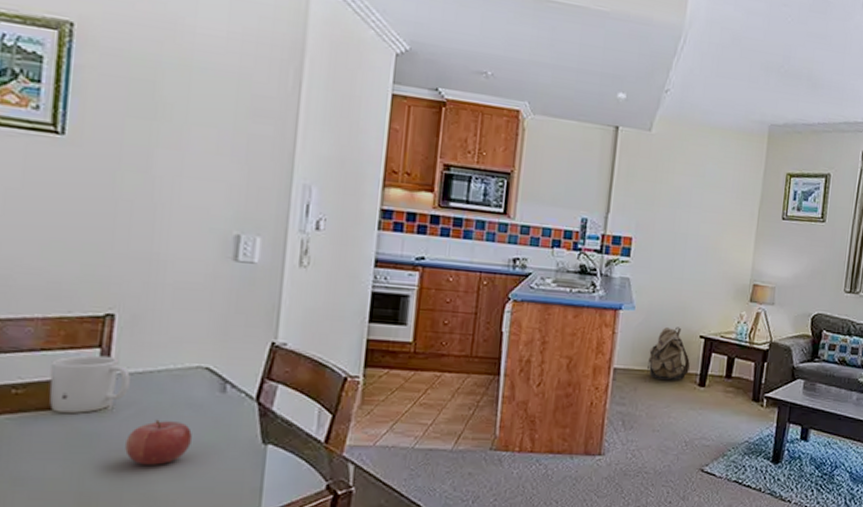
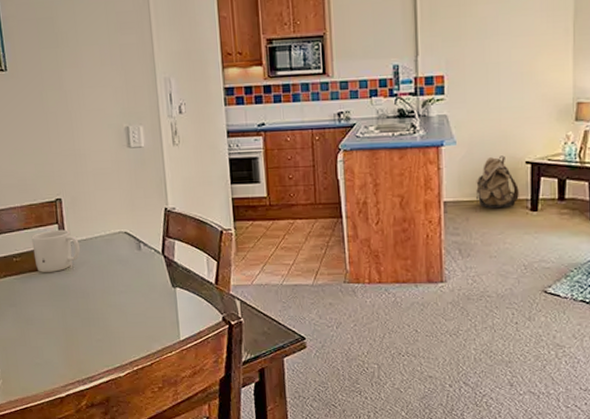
fruit: present [125,419,192,465] -> none [85,273,126,307]

